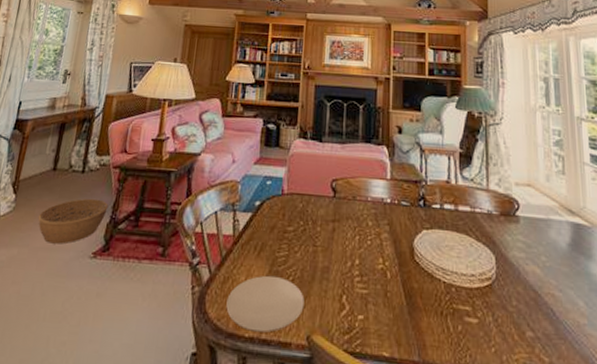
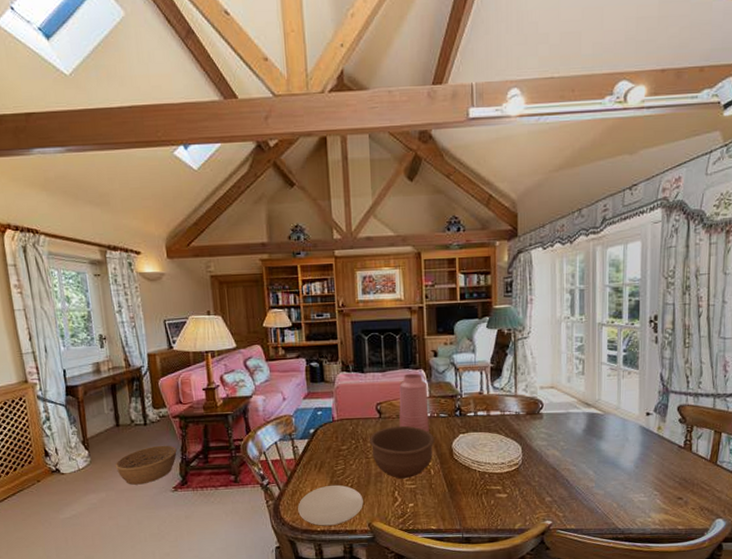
bowl: none [320,209,393,280] -> present [370,425,434,479]
vase: none [354,149,389,223] -> present [398,373,429,433]

